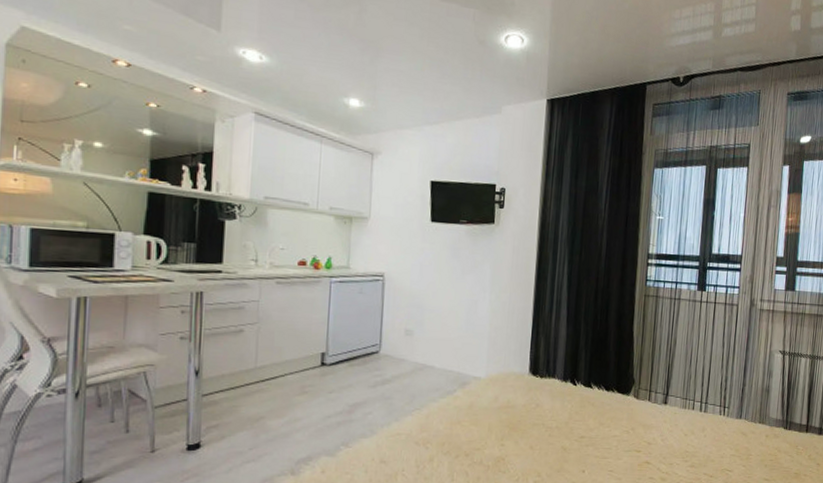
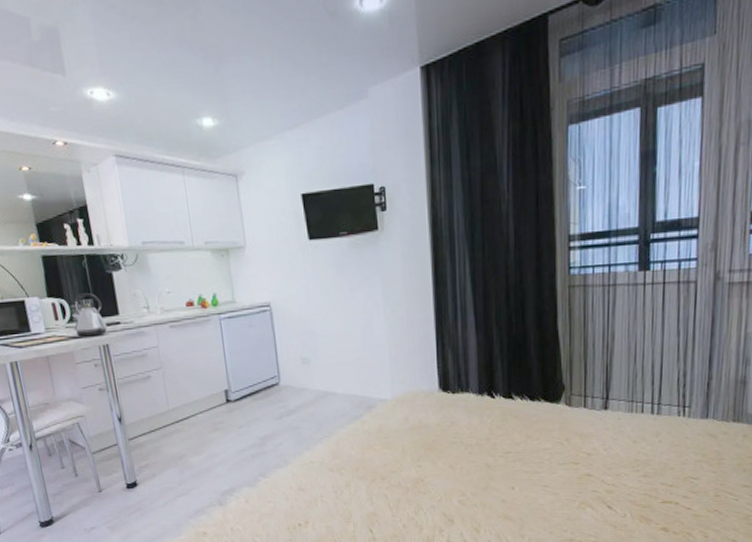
kettle: none [167,236,207,282] -> present [72,293,108,338]

